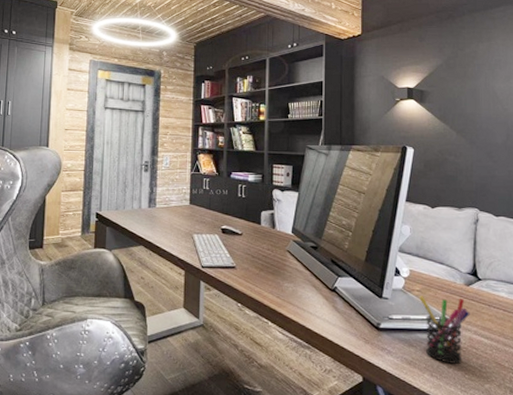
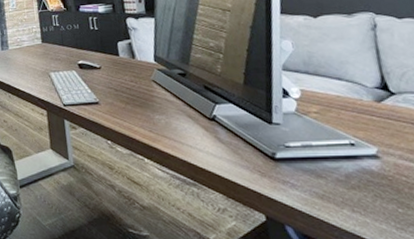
pen holder: present [419,296,470,364] -> none [319,118,390,196]

